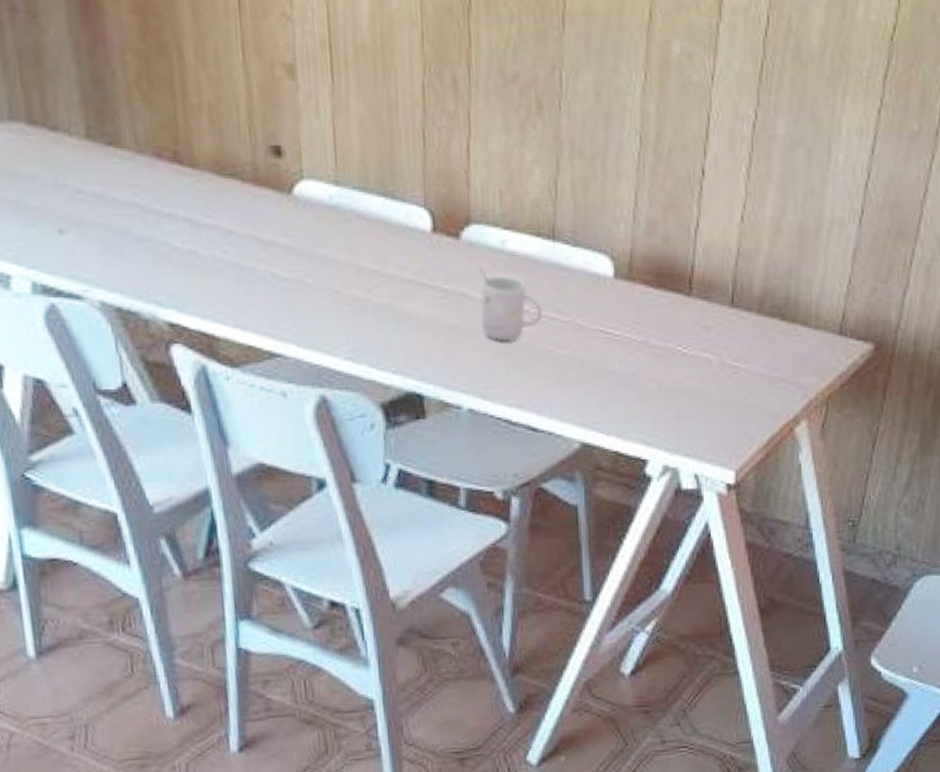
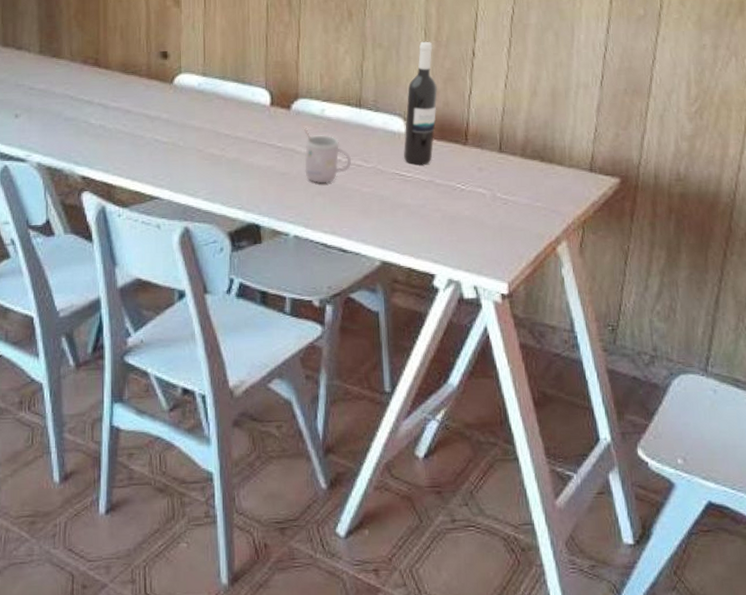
wine bottle: none [610,151,655,319] -> present [404,41,438,165]

